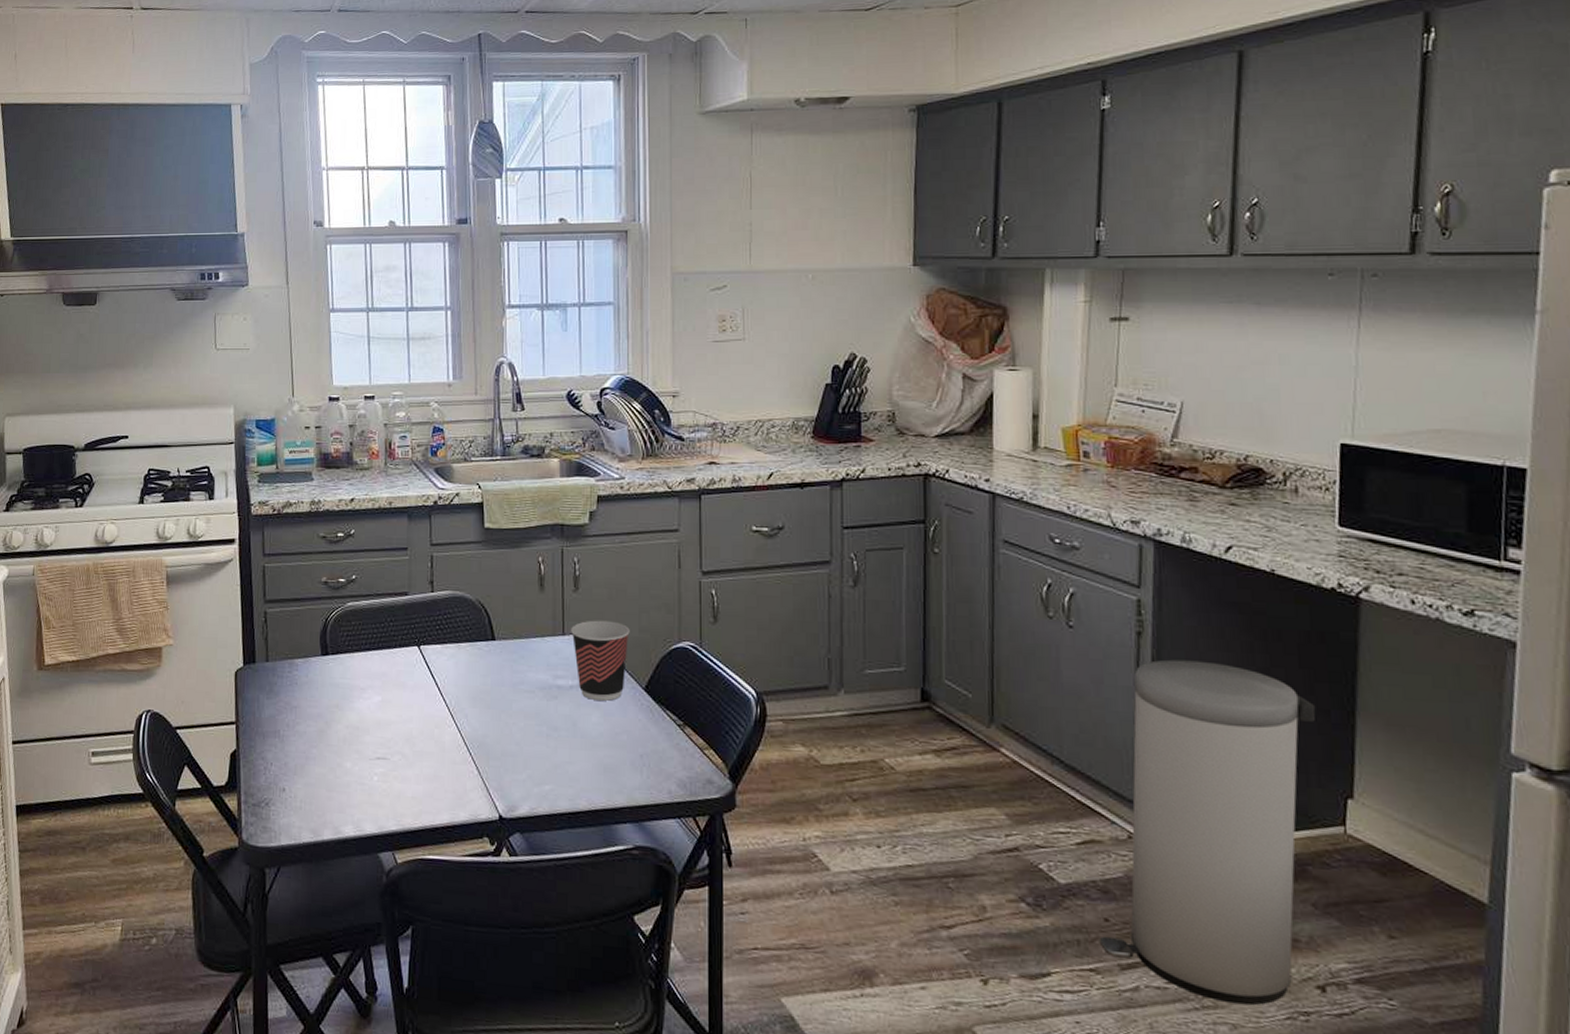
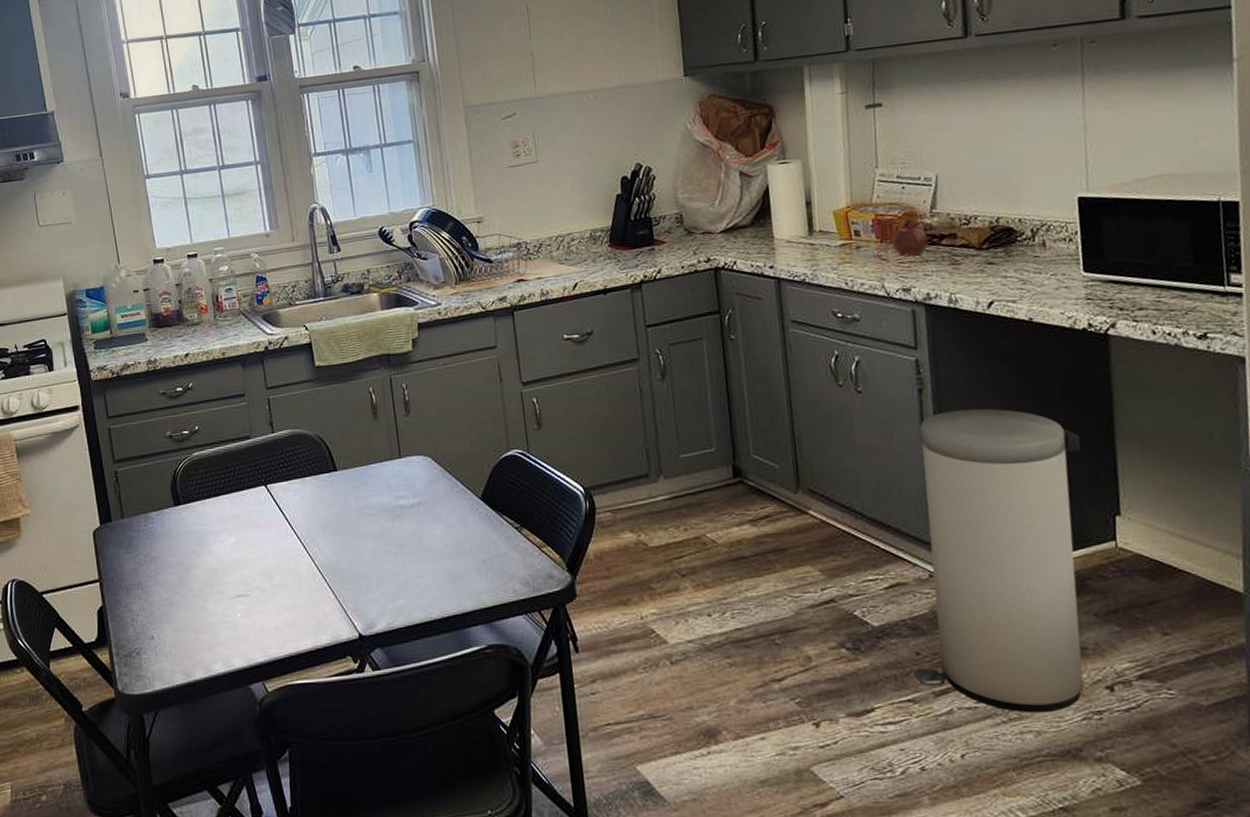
cup: present [571,620,630,701] -> none [407,439,462,515]
fruit: none [1124,451,1165,487] -> present [891,224,928,256]

